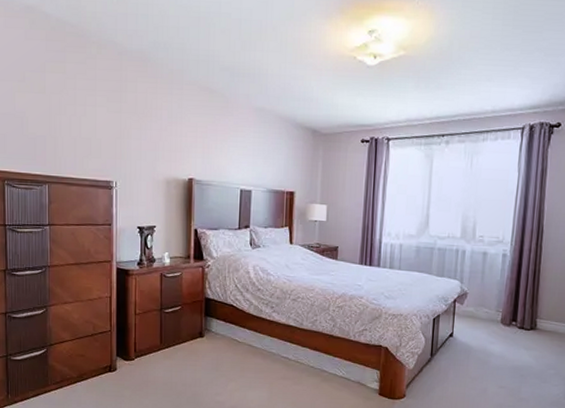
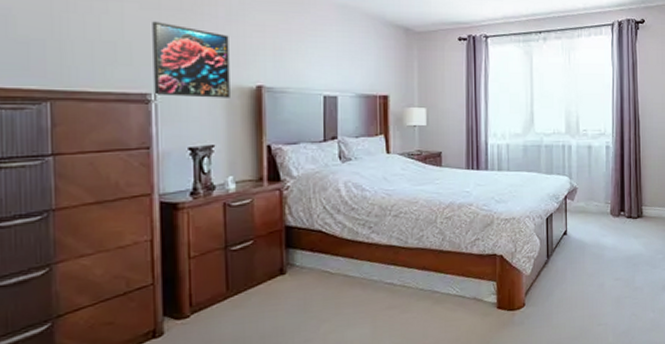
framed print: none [115,122,170,188] -> present [152,21,230,98]

